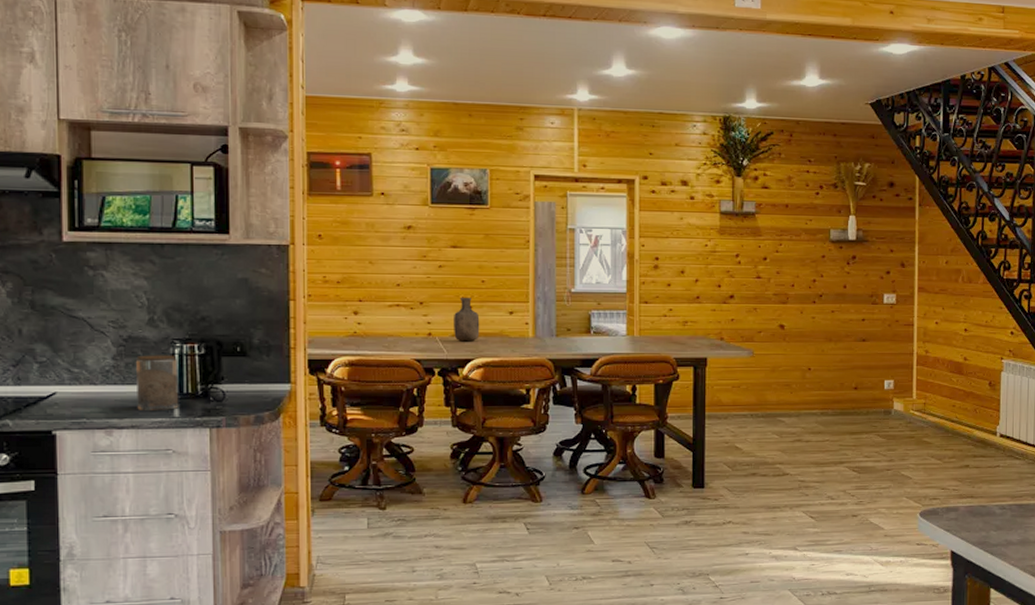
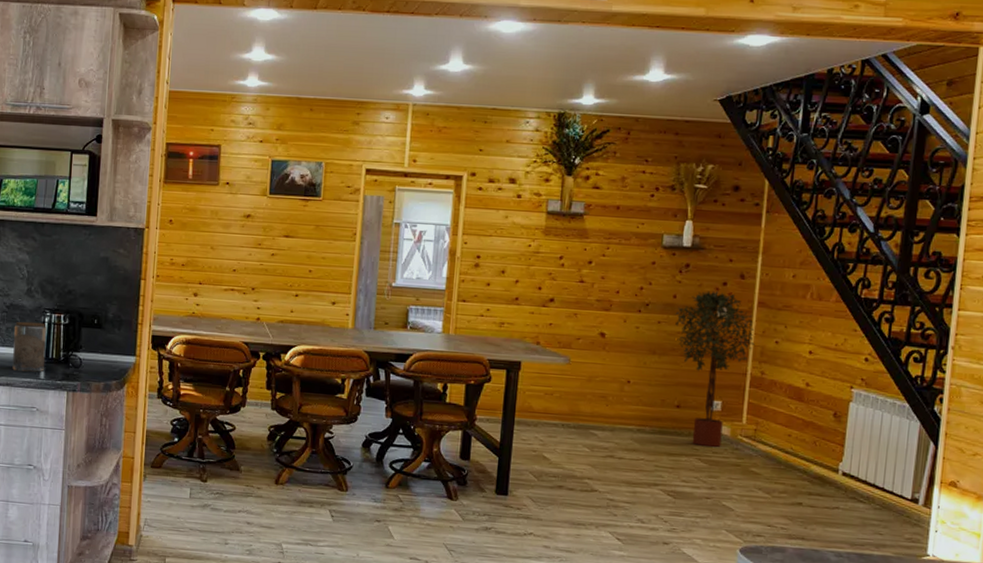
vase: present [453,297,480,343] -> none [279,285,305,330]
potted tree: none [845,279,918,422] -> present [674,291,755,447]

